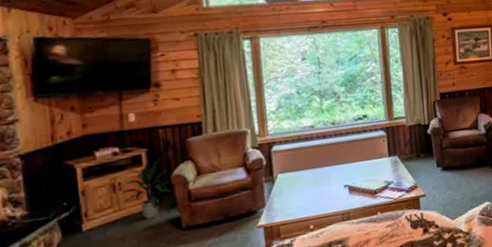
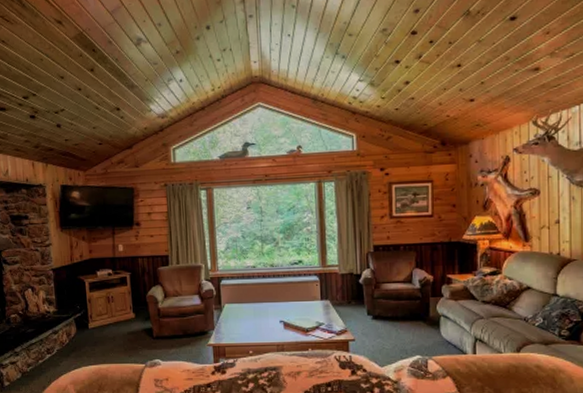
indoor plant: present [121,158,172,219] -> none [113,281,147,326]

